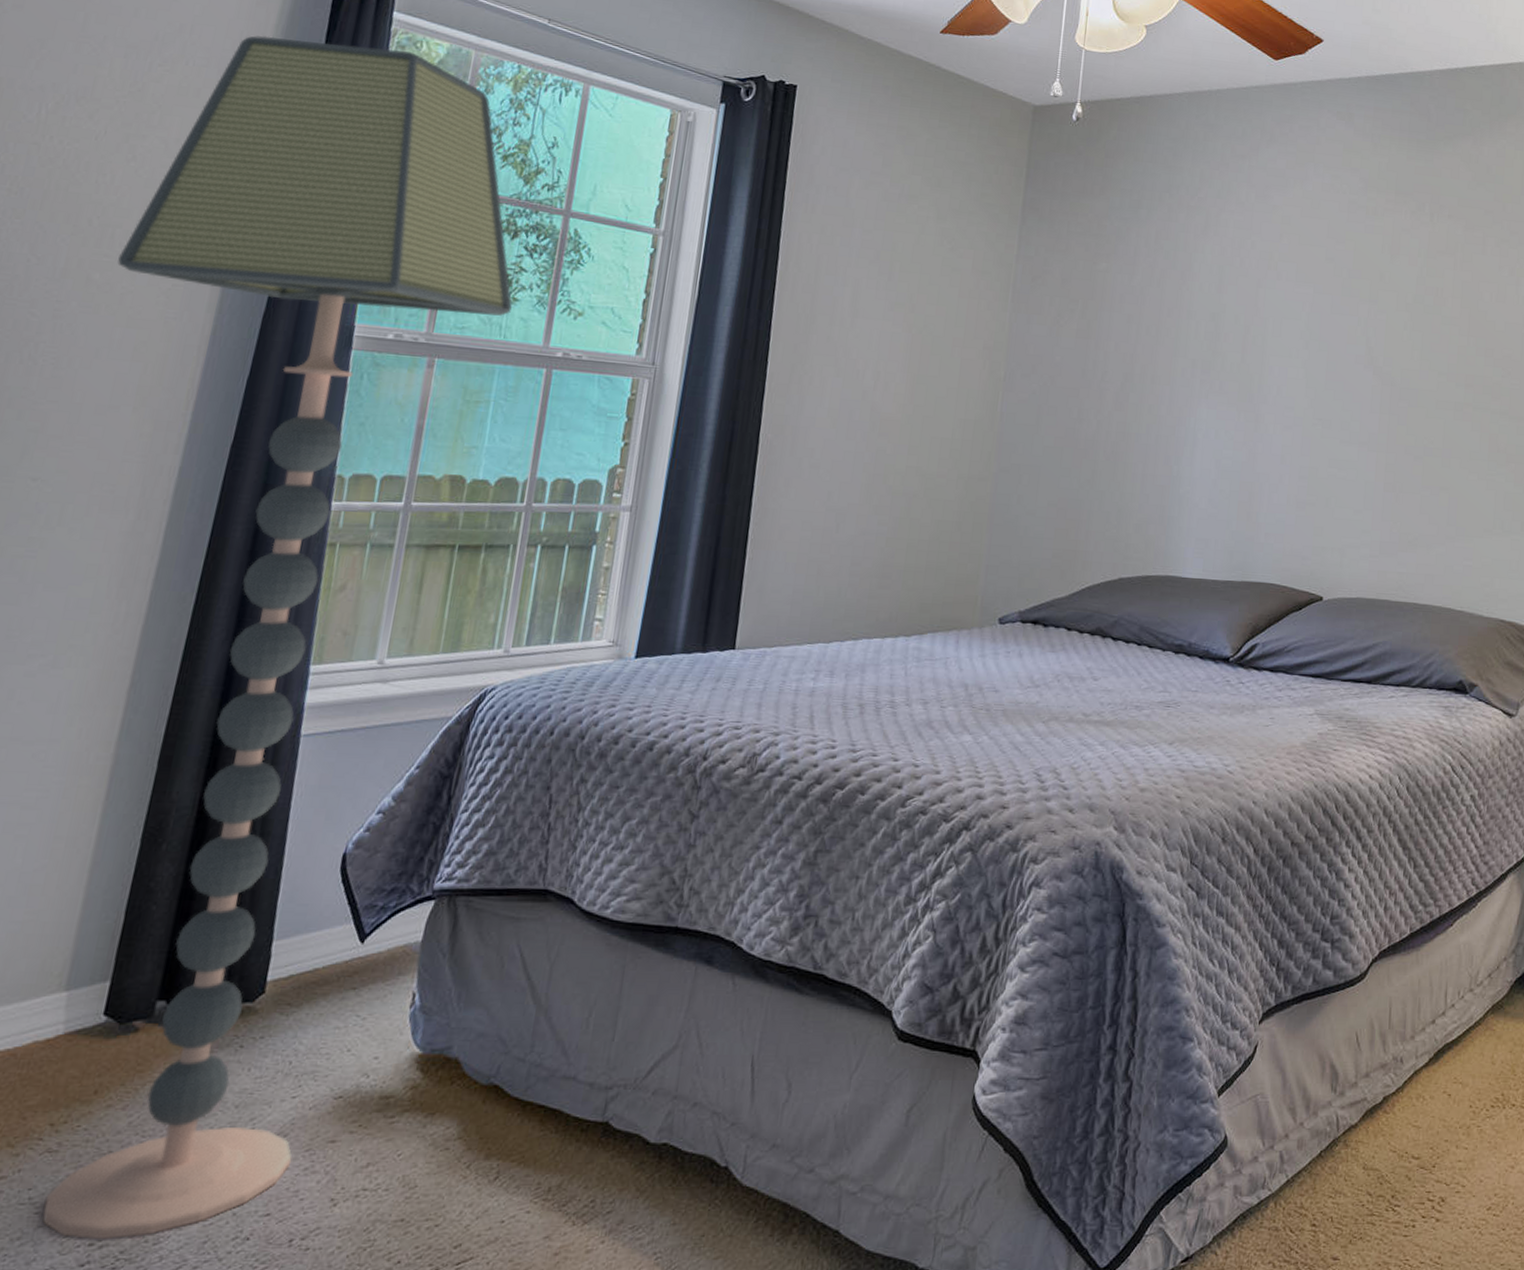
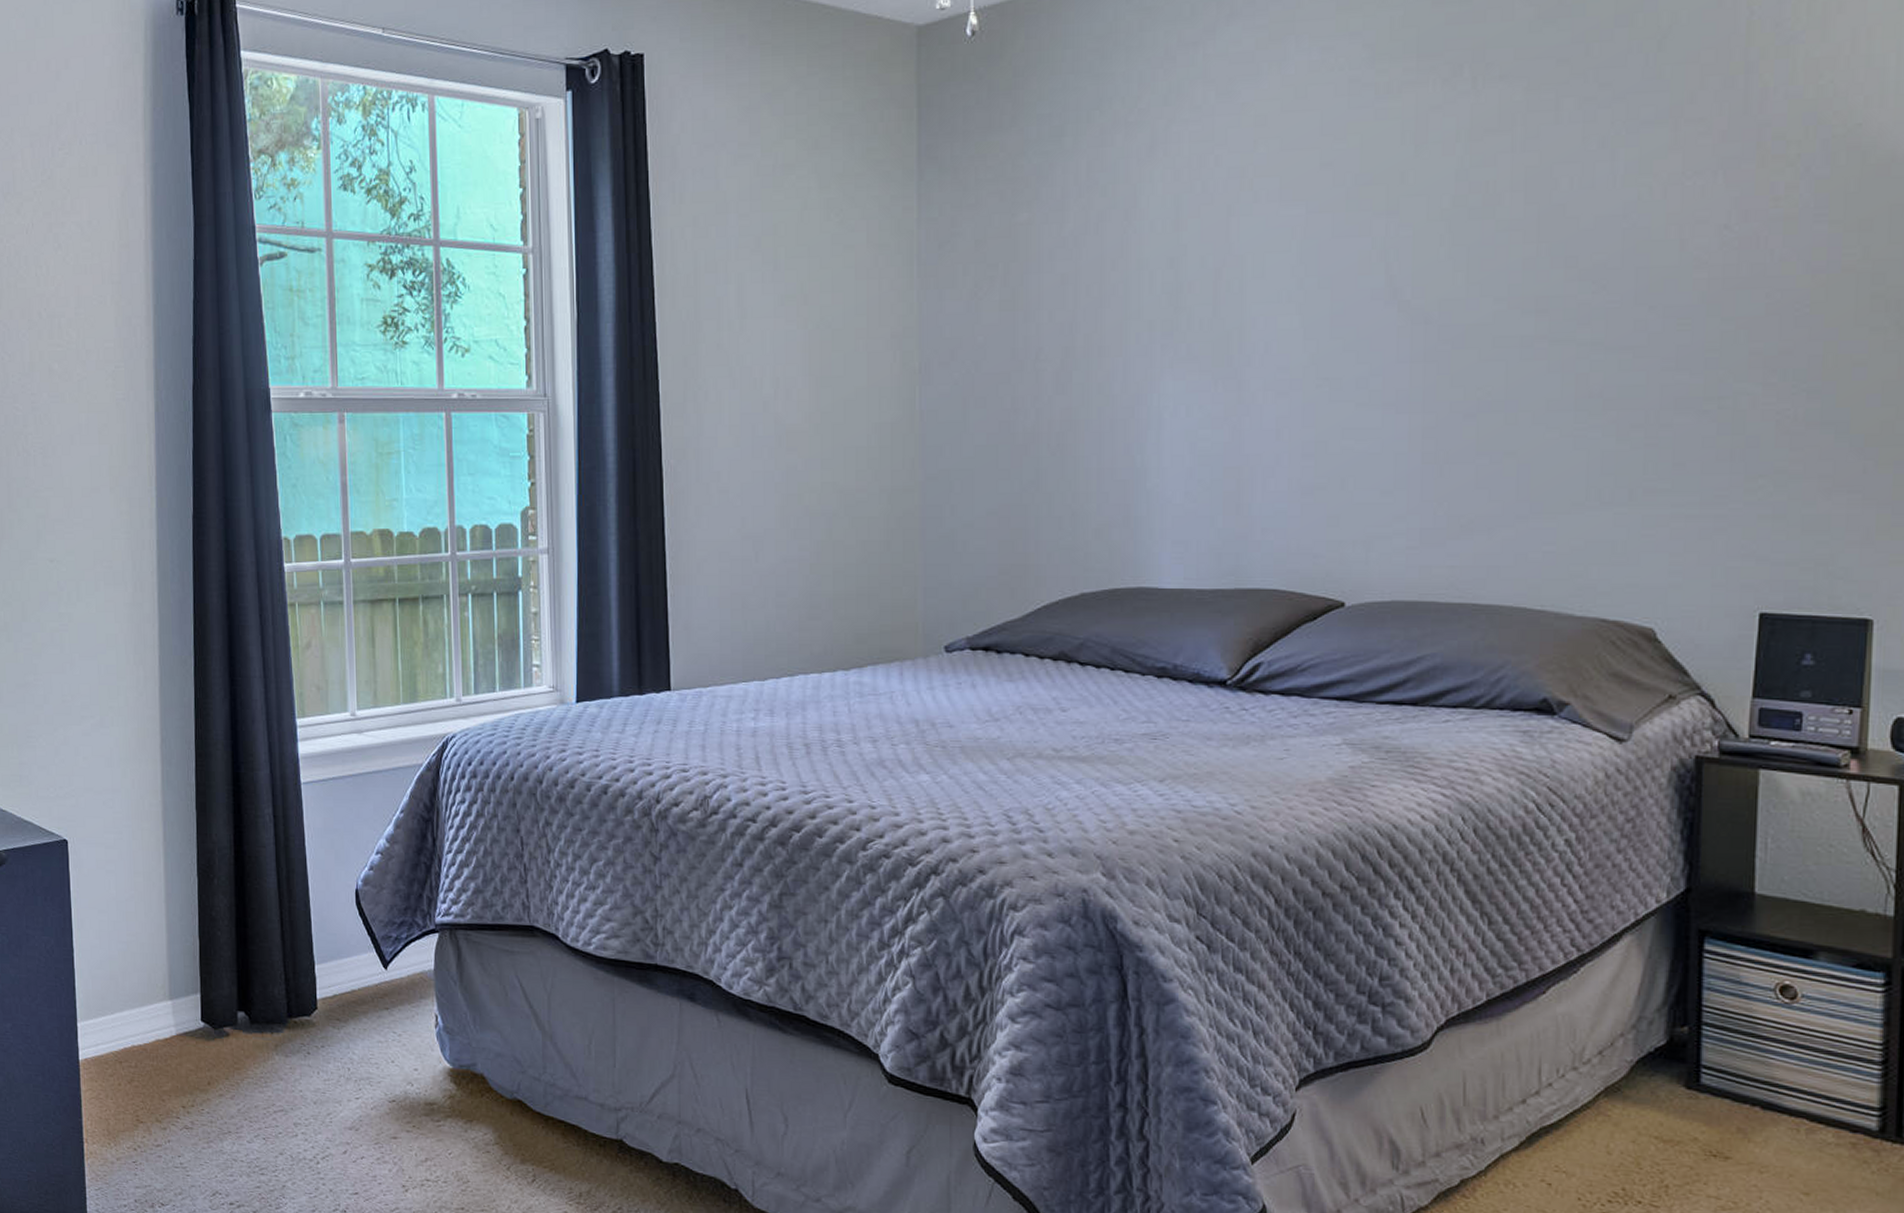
floor lamp: present [42,35,512,1240] -> none [69,92,403,1202]

